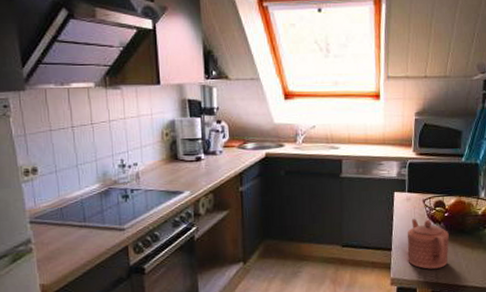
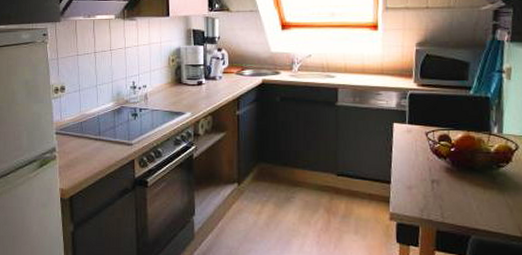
teapot: present [407,219,449,269] -> none [407,152,456,207]

